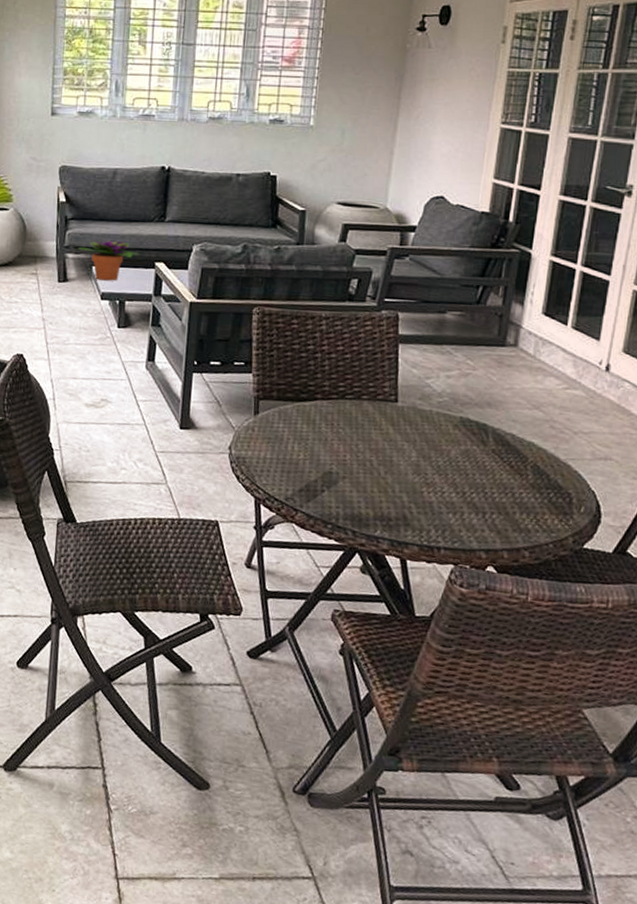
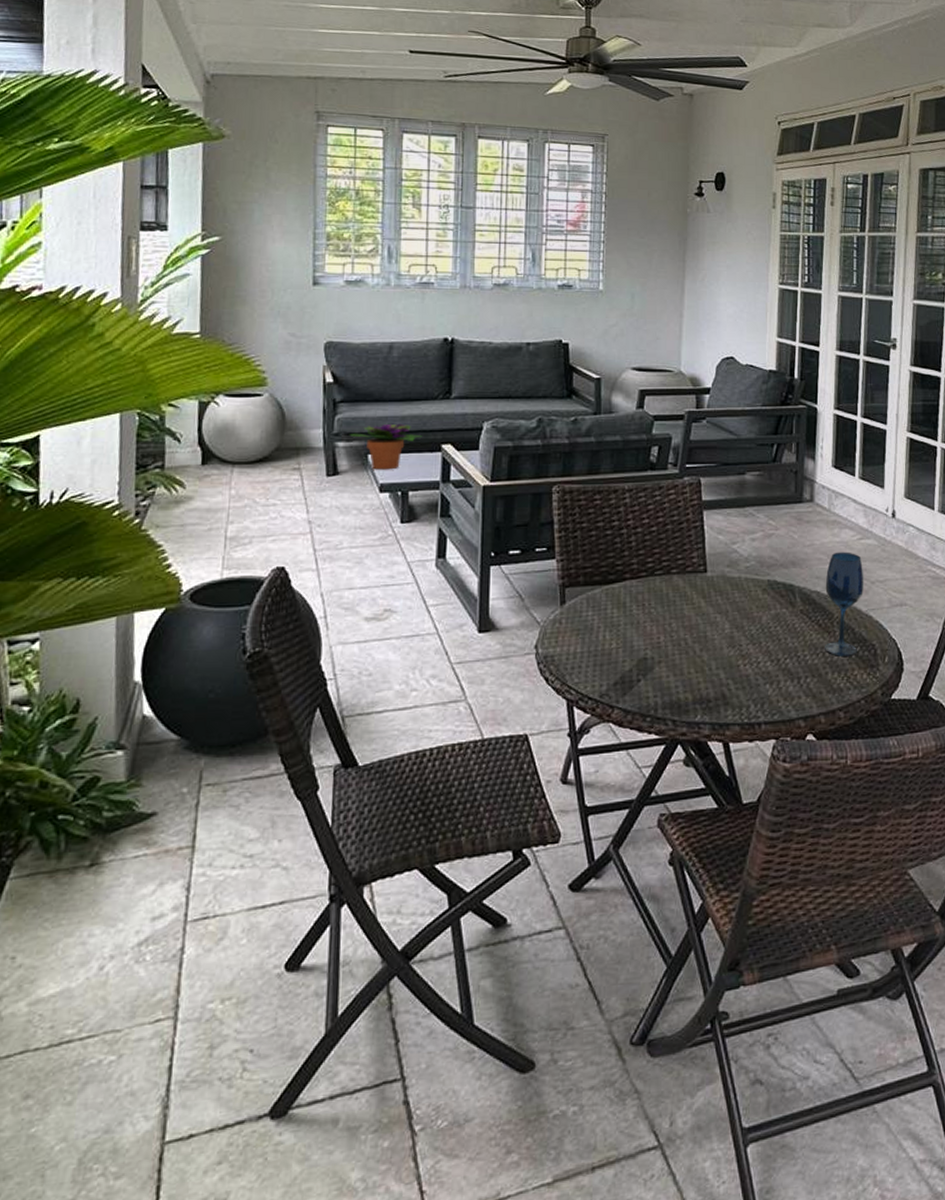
wineglass: none [515,398,567,501] -> present [825,552,865,656]

